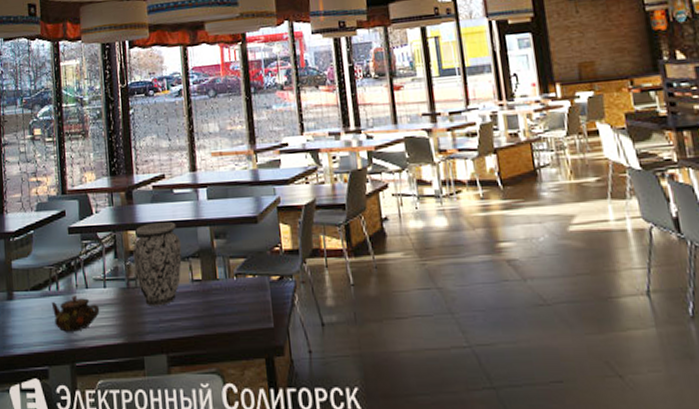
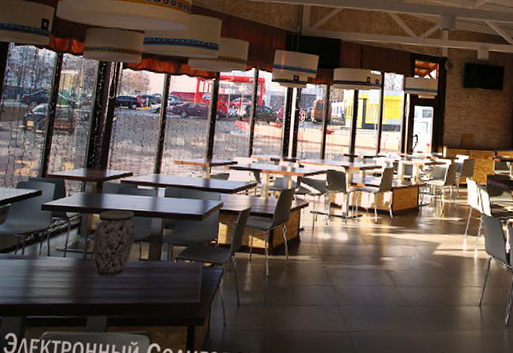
teapot: present [51,295,100,332] -> none [15,260,57,290]

